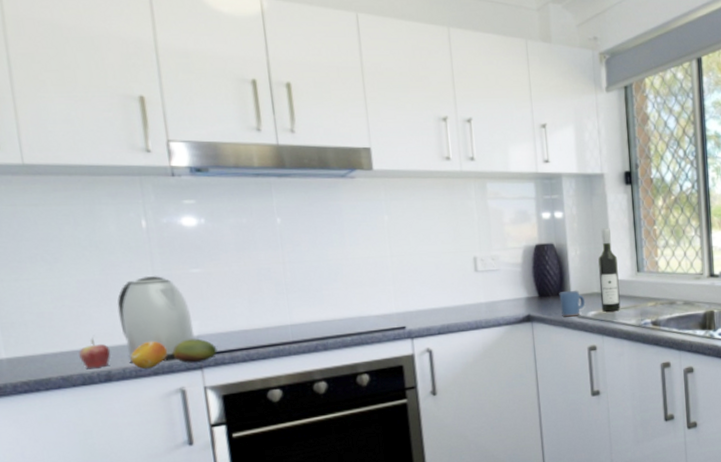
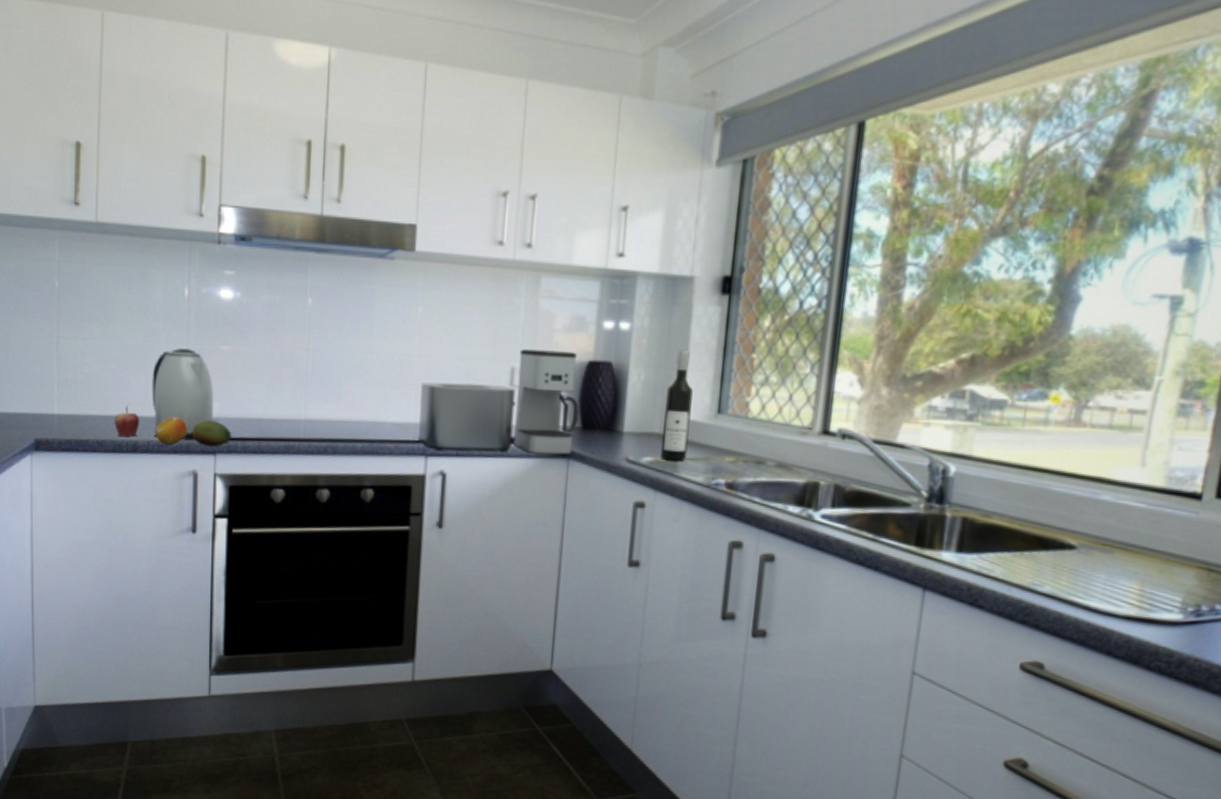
toaster: none [396,272,487,334] -> present [417,381,516,453]
coffee maker: none [478,239,535,324] -> present [513,349,579,456]
mug: present [559,290,586,317] -> none [607,425,641,460]

